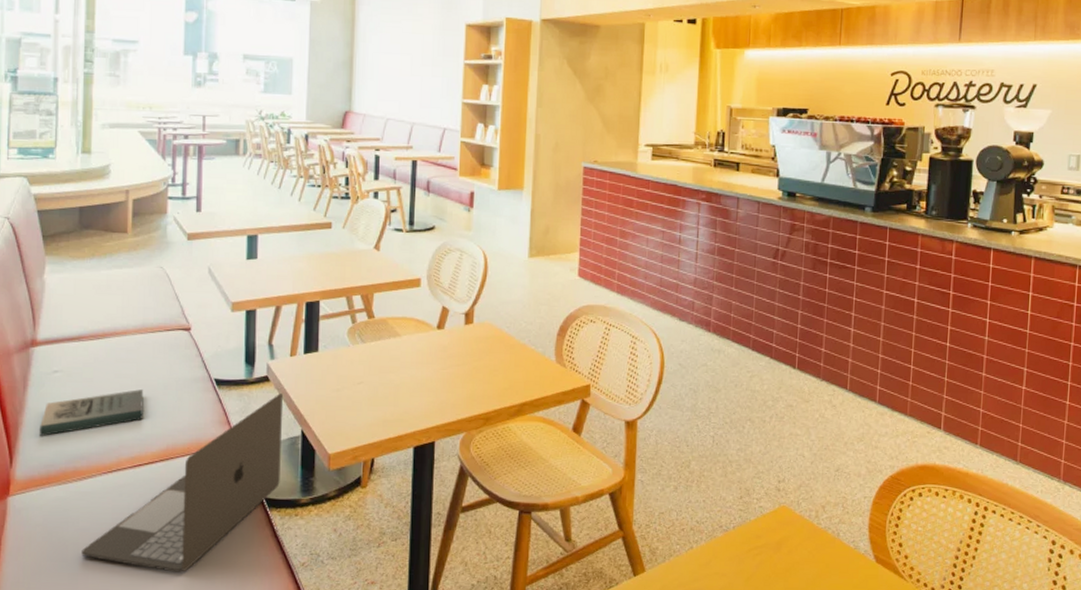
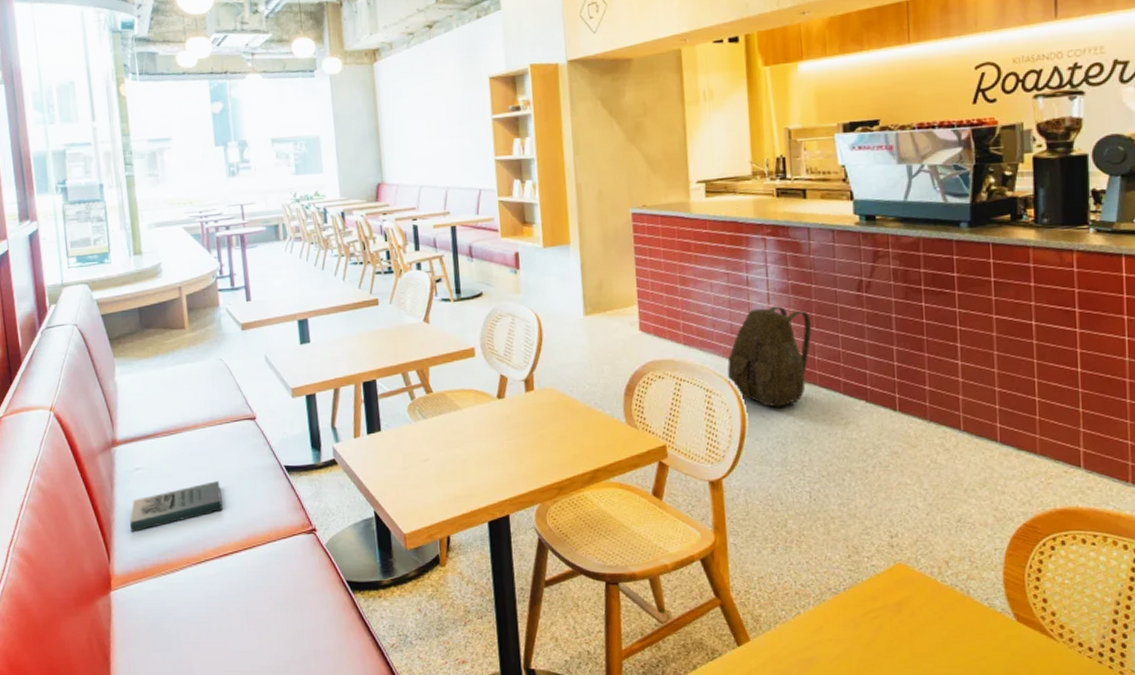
laptop: present [81,394,284,572] -> none [183,476,360,658]
backpack: none [653,265,731,358] -> present [727,306,811,408]

